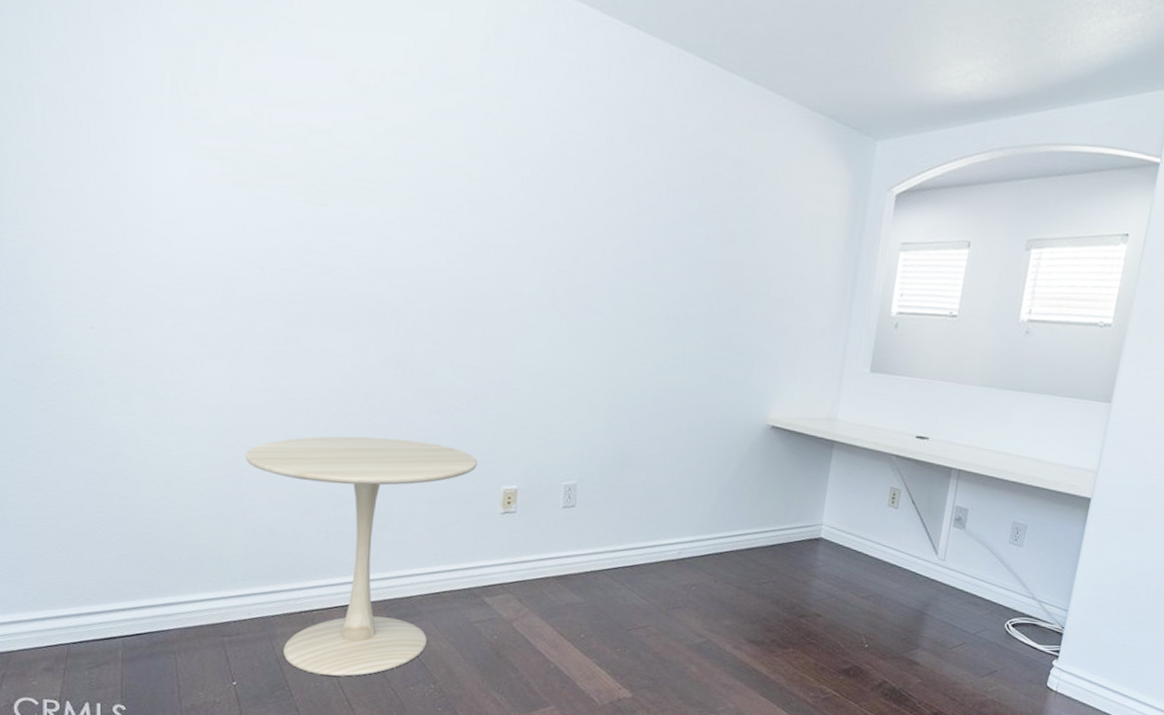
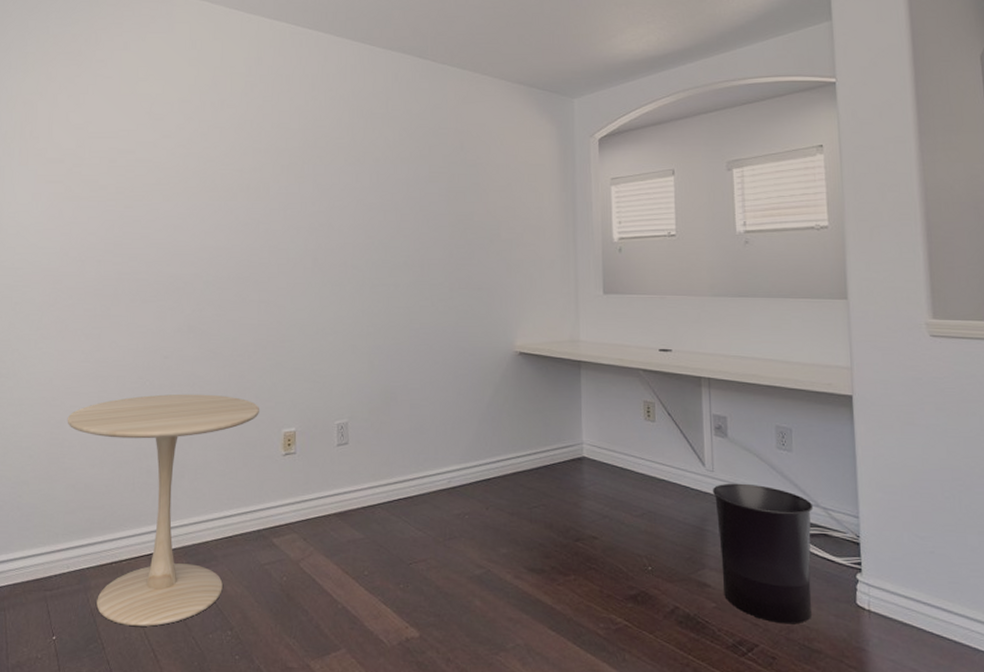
waste bin: none [930,572,1030,701] -> present [712,483,814,624]

